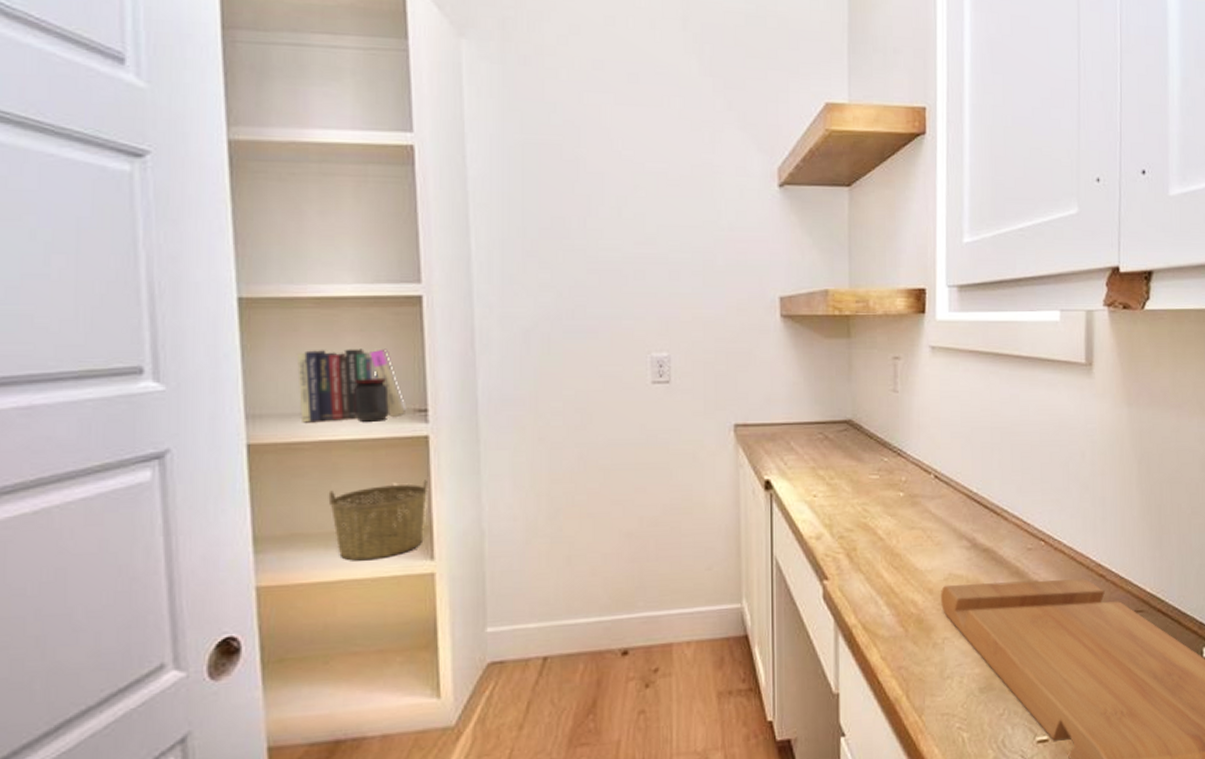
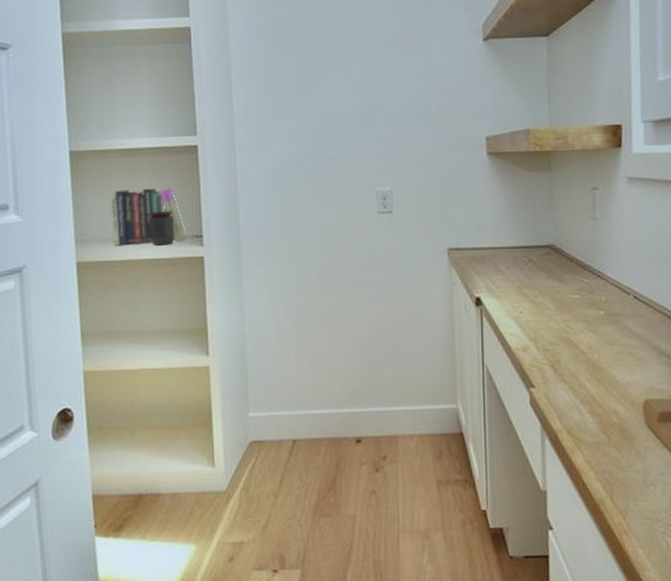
basket: present [328,480,427,561] -> none [132,292,203,354]

